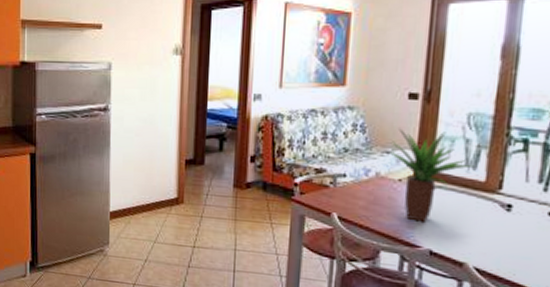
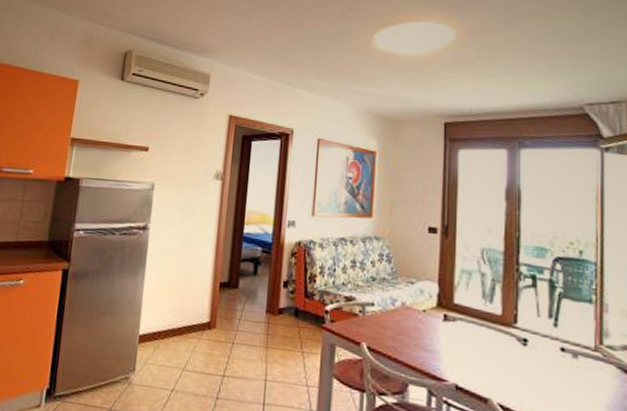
potted plant: present [389,128,474,222] -> none [414,259,490,355]

